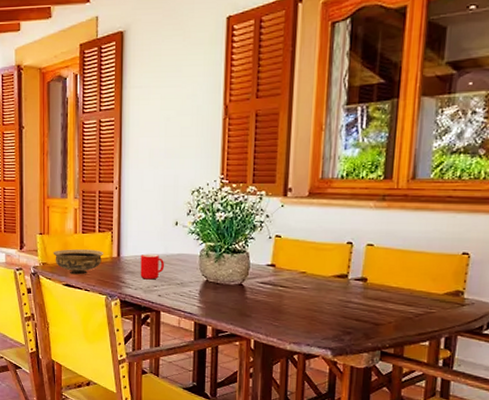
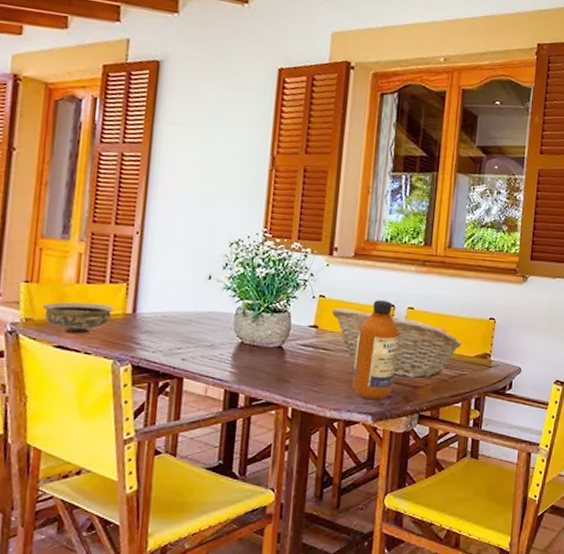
cup: present [140,253,165,280] -> none [160,310,193,341]
fruit basket: none [289,247,429,316] -> present [332,308,462,378]
bottle: none [311,238,359,336] -> present [352,300,400,401]

